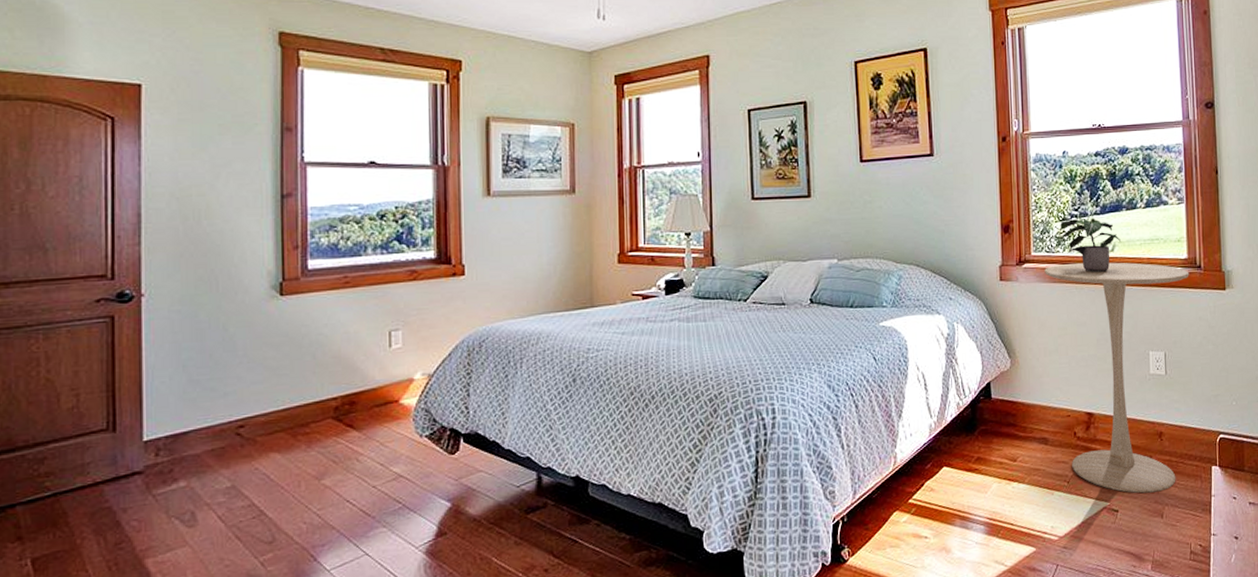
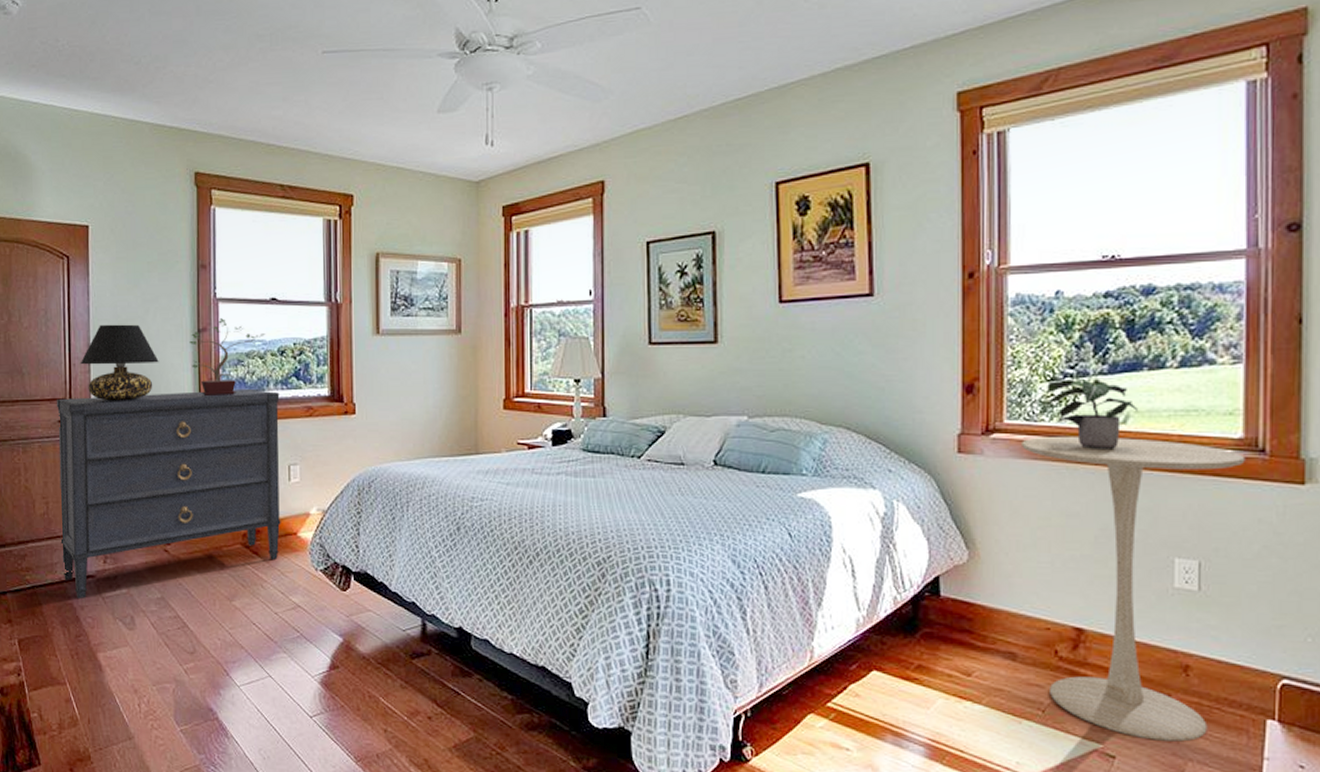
dresser: none [92,255,380,501] -> present [56,390,281,600]
table lamp: none [126,190,232,275] -> present [80,324,159,401]
potted plant: none [269,183,363,264] -> present [189,318,266,395]

